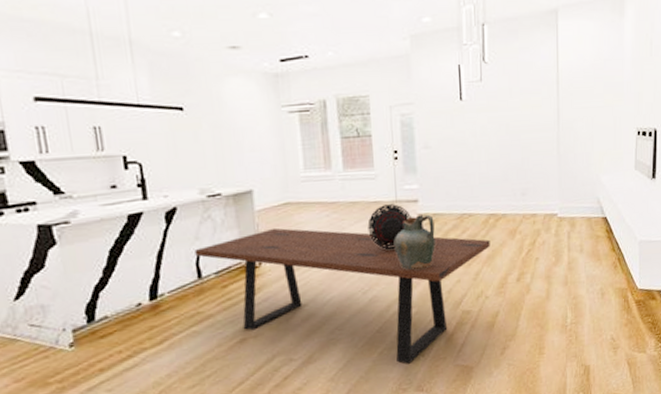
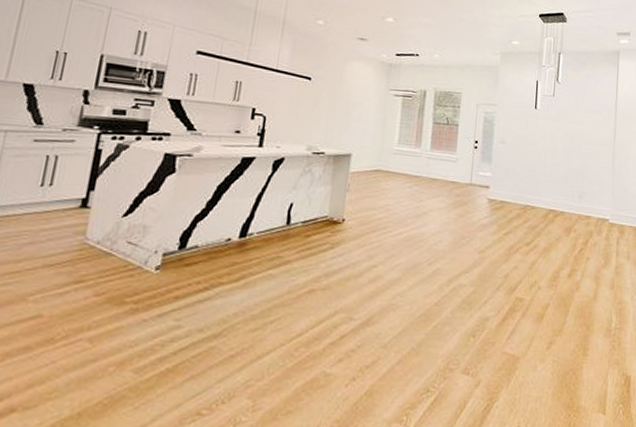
dining table: present [194,227,490,364] -> none [289,190,548,343]
decorative sphere: present [367,204,411,250] -> none [442,186,482,228]
ceramic jug: present [394,214,435,270] -> none [462,200,501,250]

